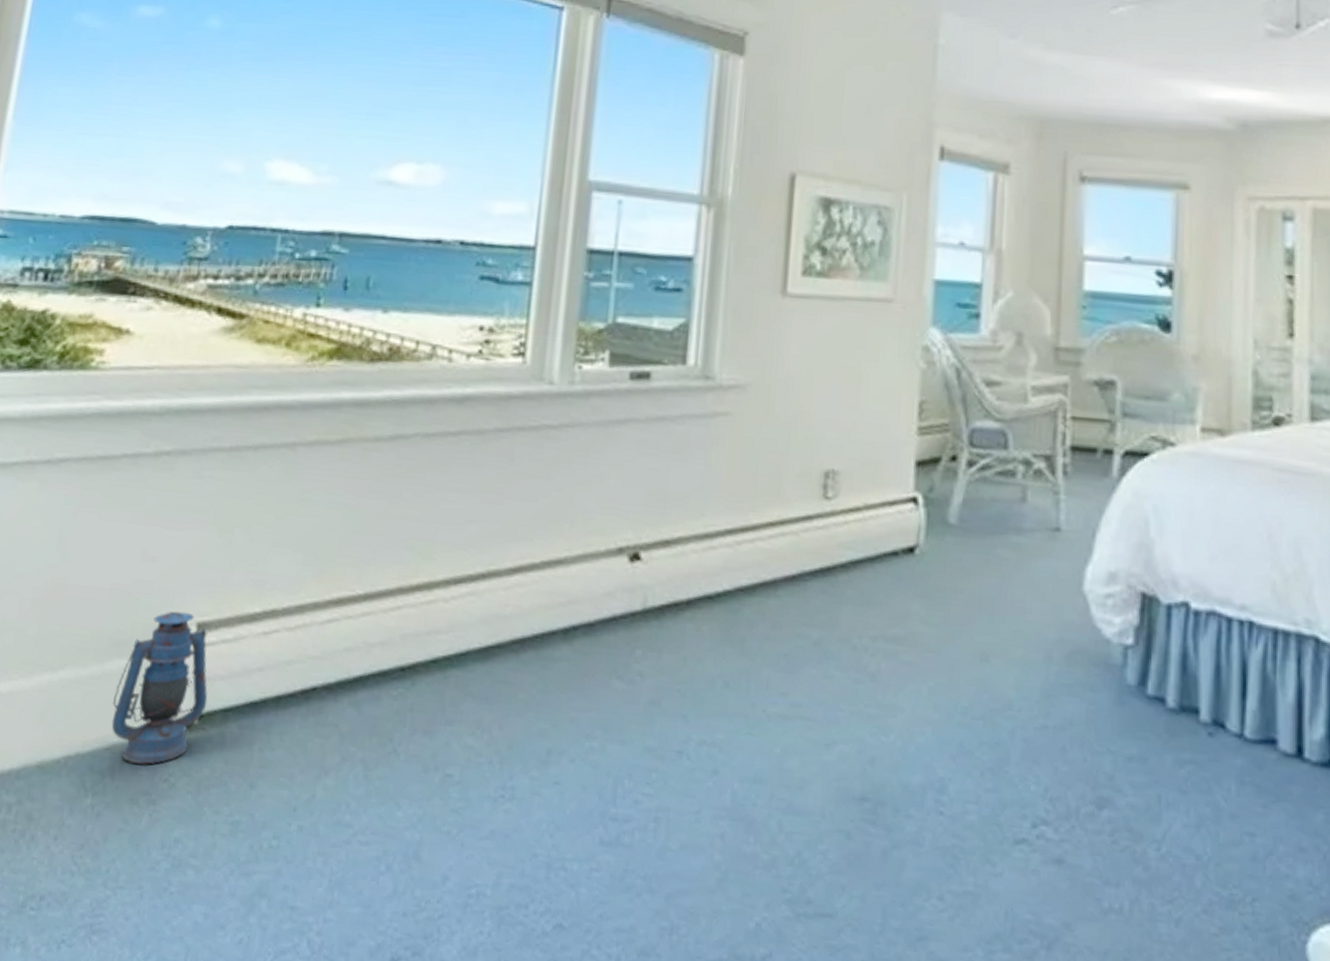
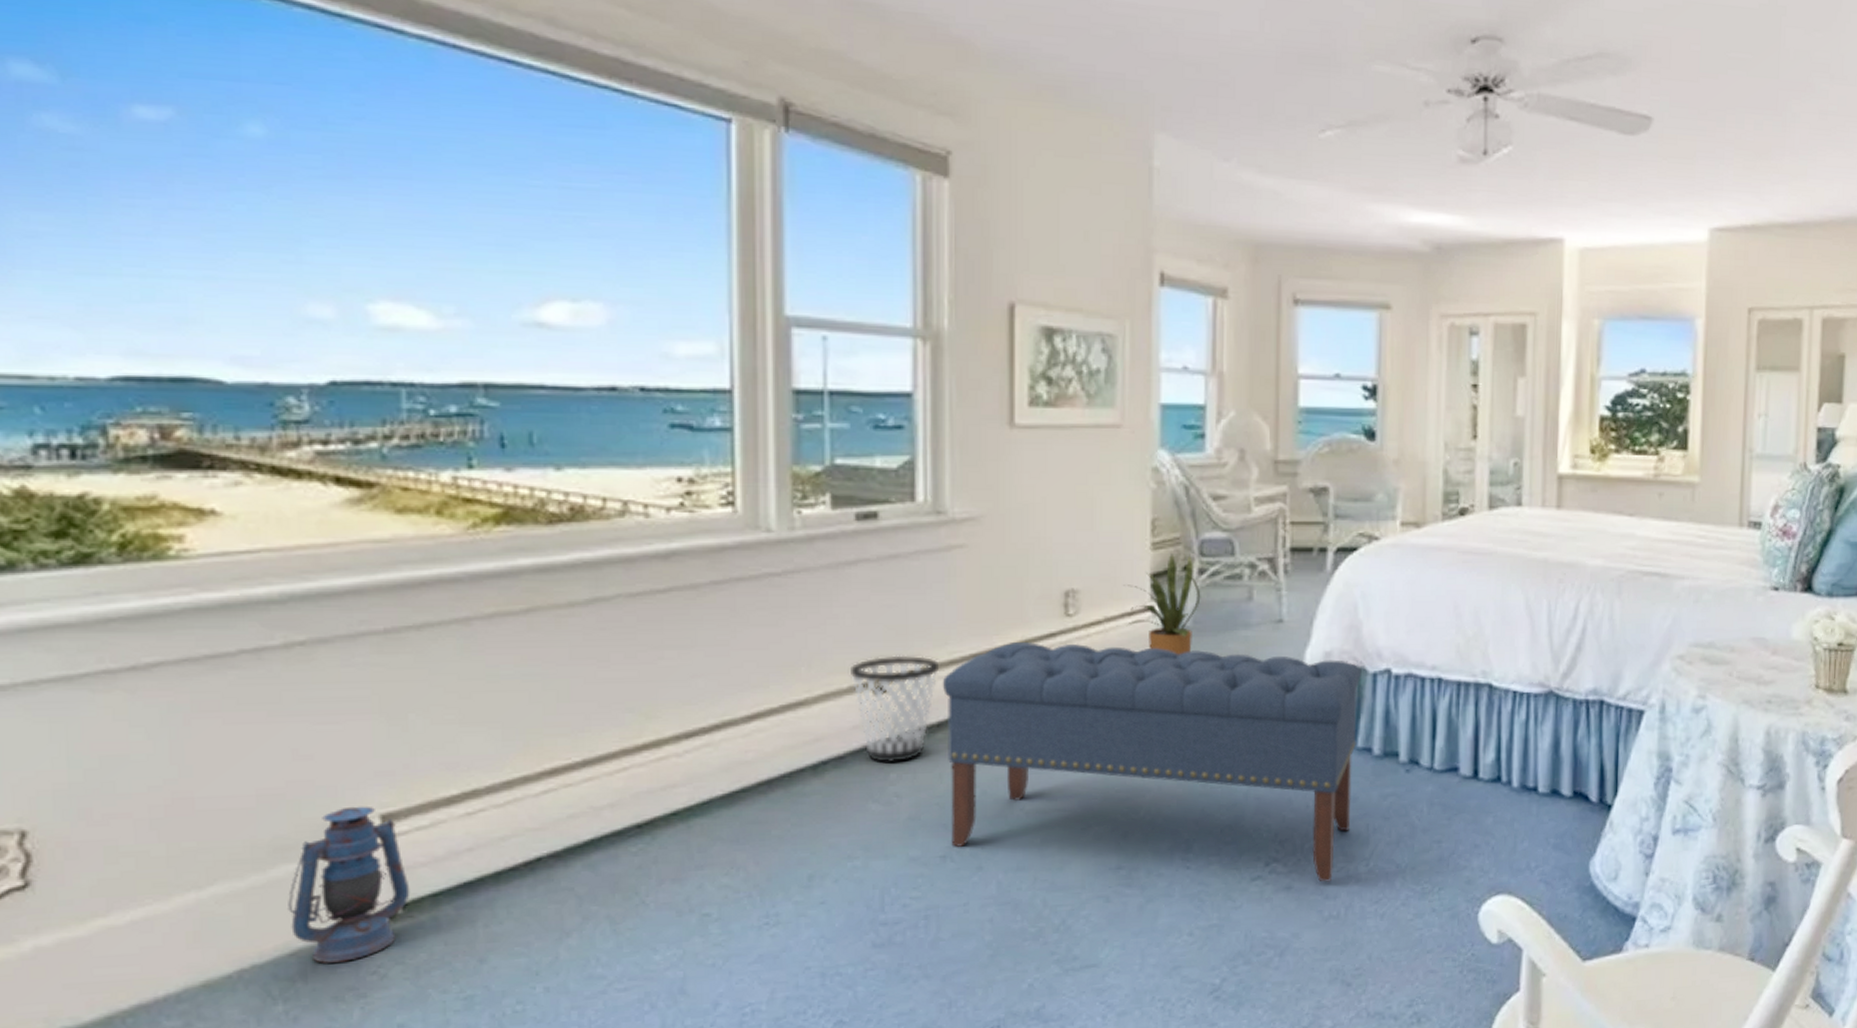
wastebasket: none [608,521,695,639] -> present [849,655,940,764]
bench: none [689,520,1152,863] -> present [942,641,1360,882]
house plant: none [886,441,969,556] -> present [1123,554,1201,655]

